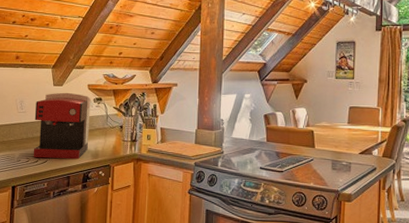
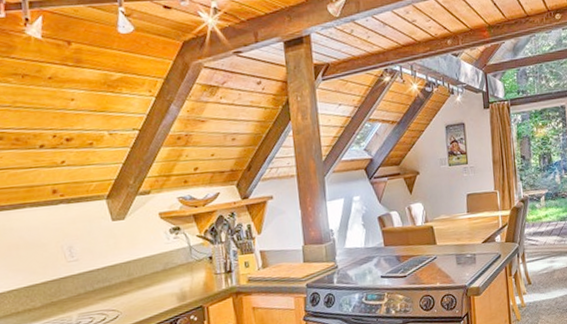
coffee maker: present [33,92,91,160] -> none [90,226,171,316]

